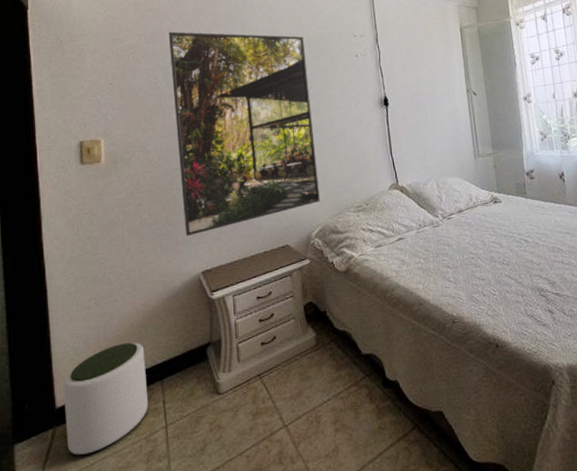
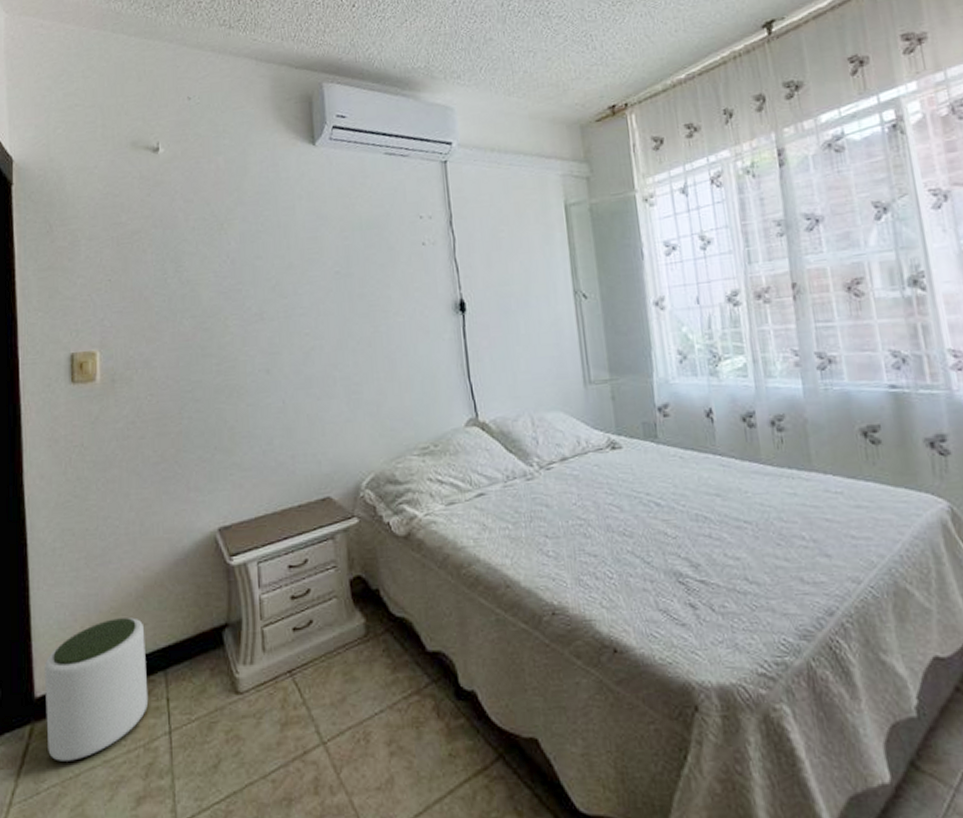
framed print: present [168,31,320,236] -> none [181,212,373,480]

